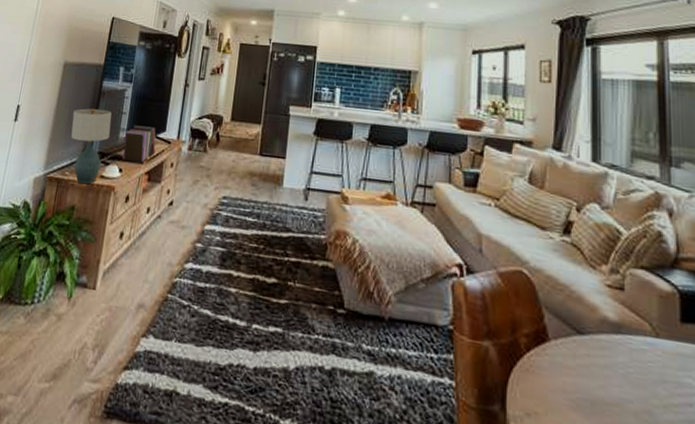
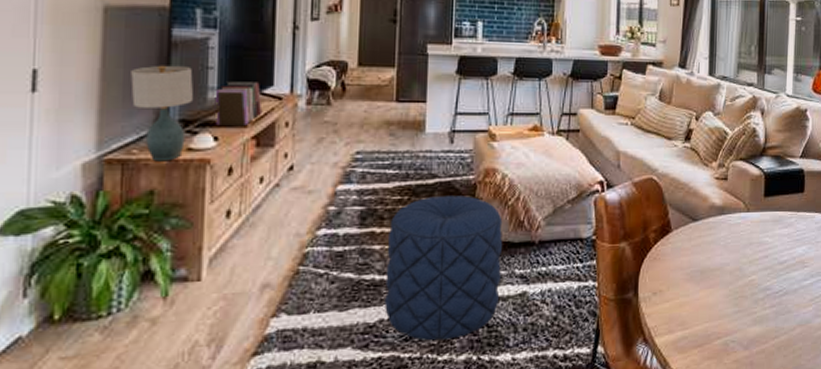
pouf: none [234,249,352,405] -> present [385,196,503,341]

